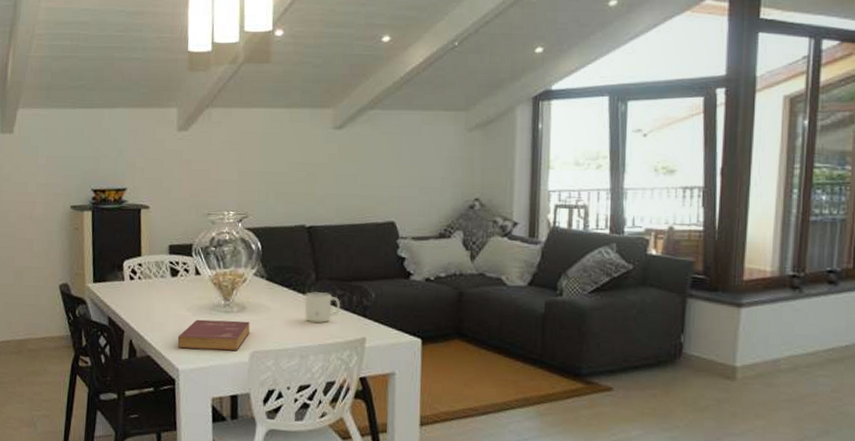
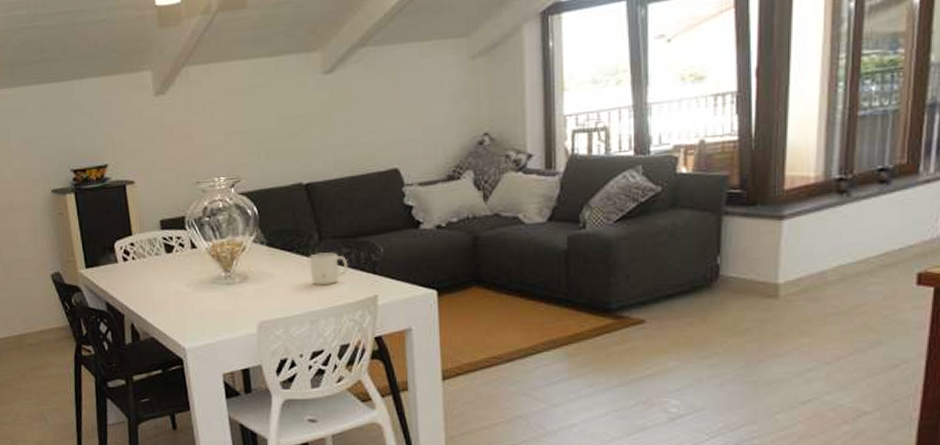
book: present [177,319,250,351] -> none [180,291,255,327]

